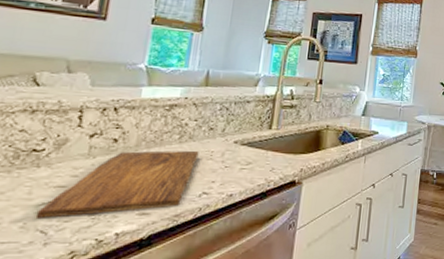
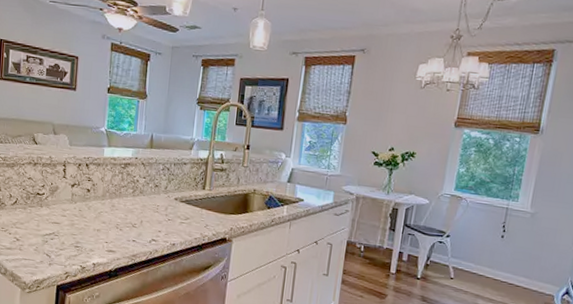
cutting board: present [35,150,199,218] -> none [43,200,148,249]

